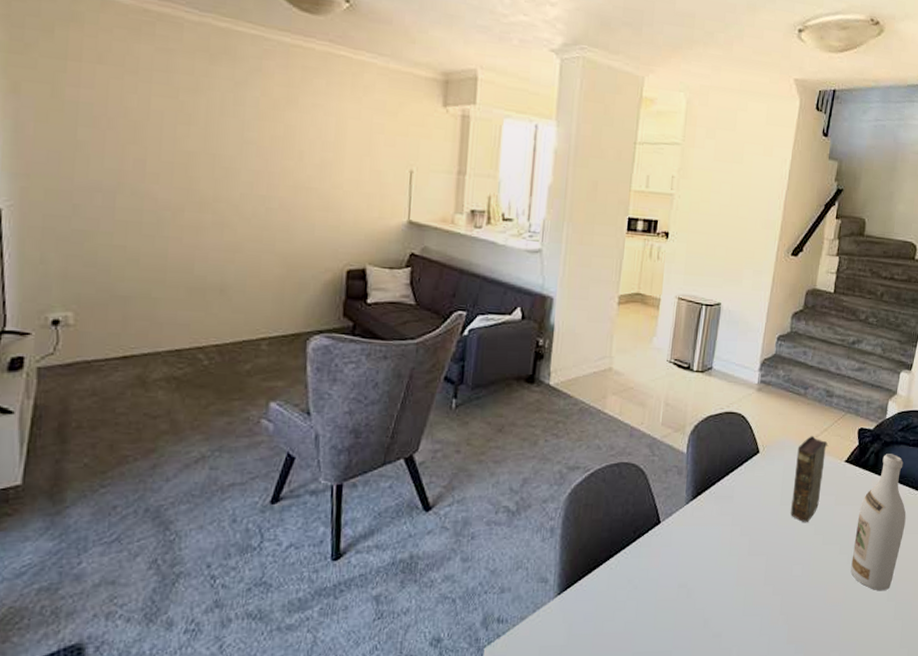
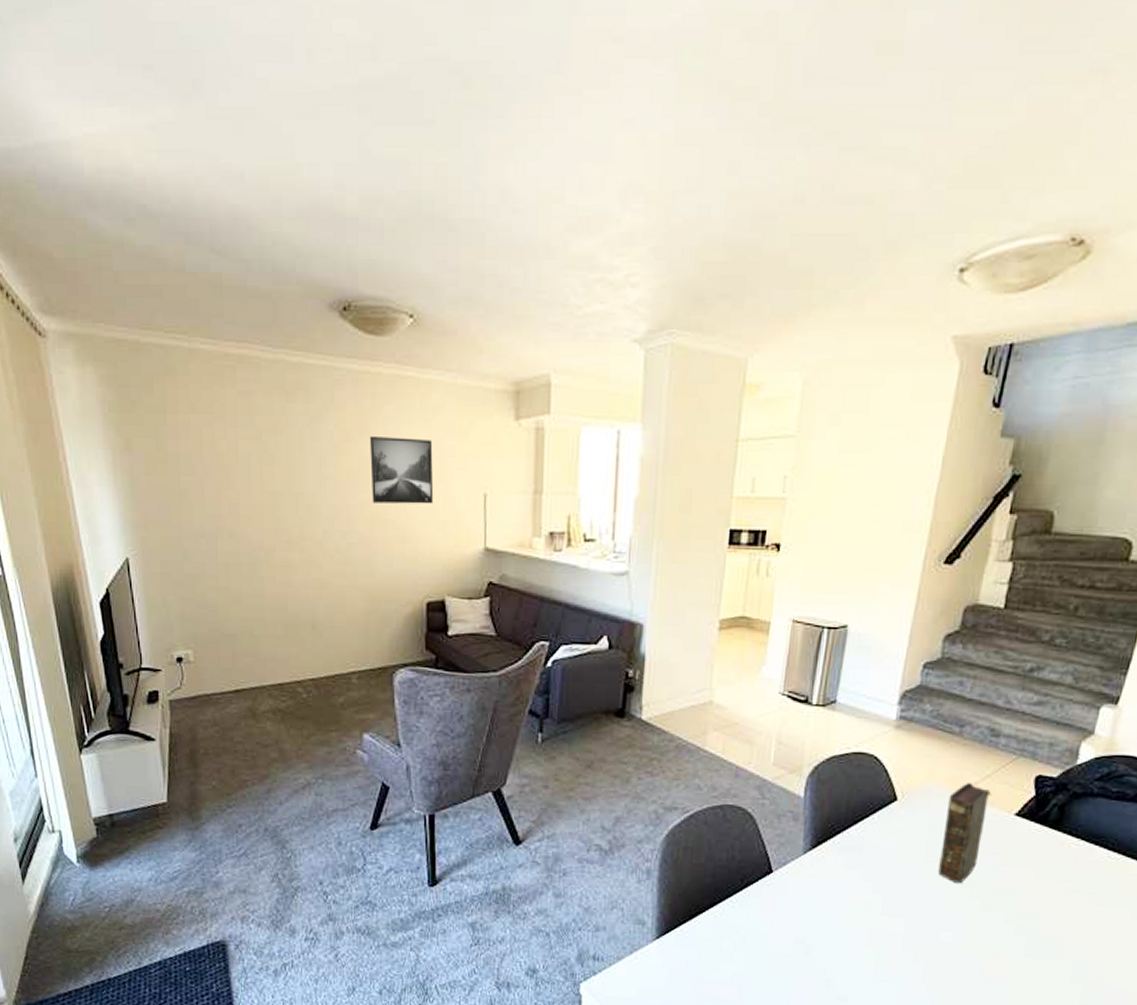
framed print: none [295,106,362,177] -> present [369,435,434,504]
wine bottle: present [851,454,906,591] -> none [1019,807,1103,971]

